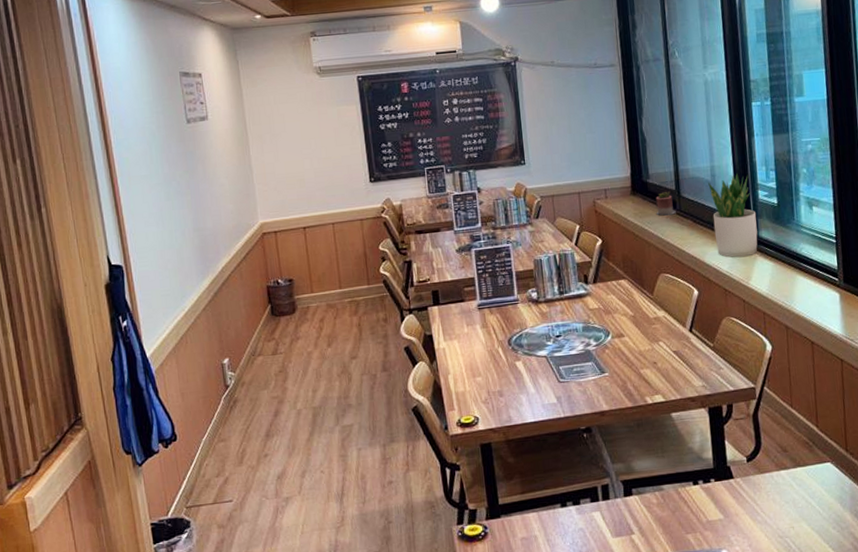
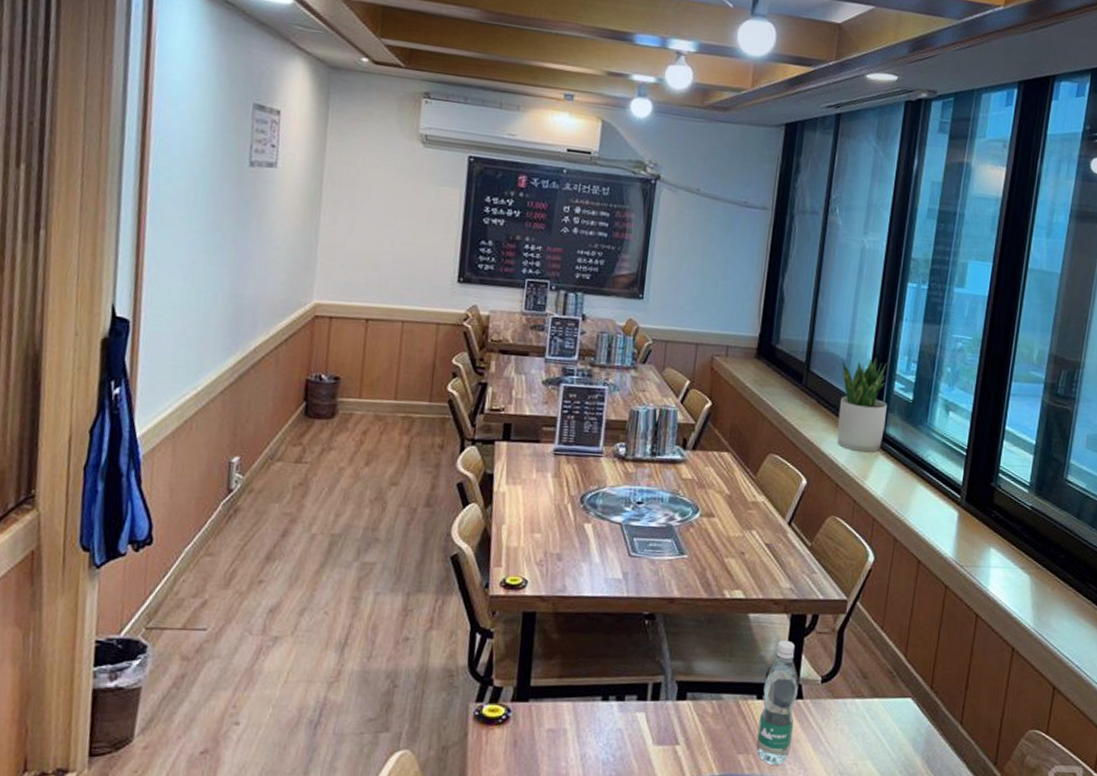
succulent planter: present [656,191,676,216] -> none [778,362,801,390]
bottle: none [696,430,732,539] -> present [756,640,799,765]

